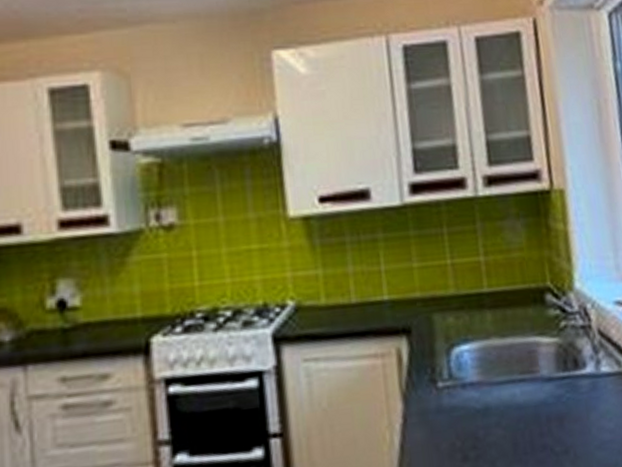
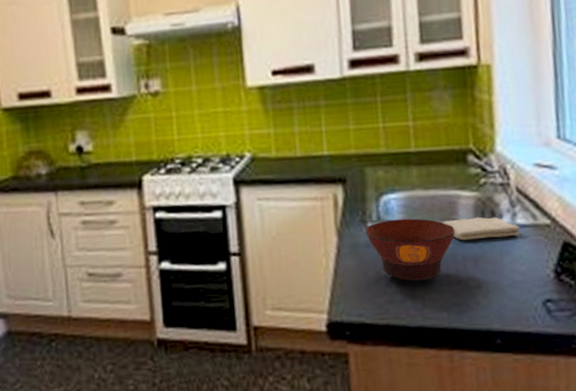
bowl: none [435,373,537,452] -> present [365,218,455,281]
washcloth: none [522,366,606,397] -> present [443,217,521,241]

